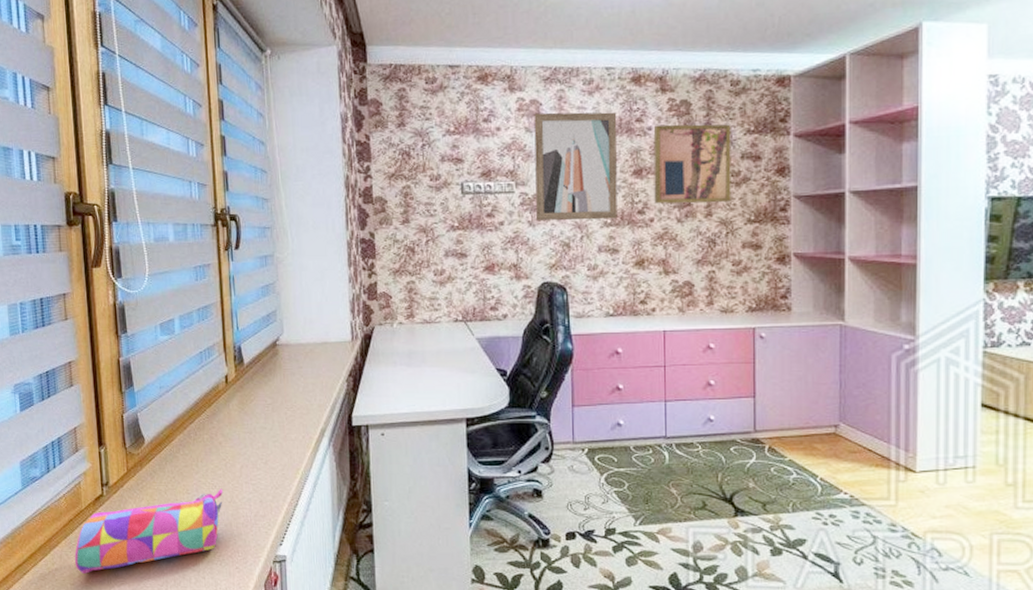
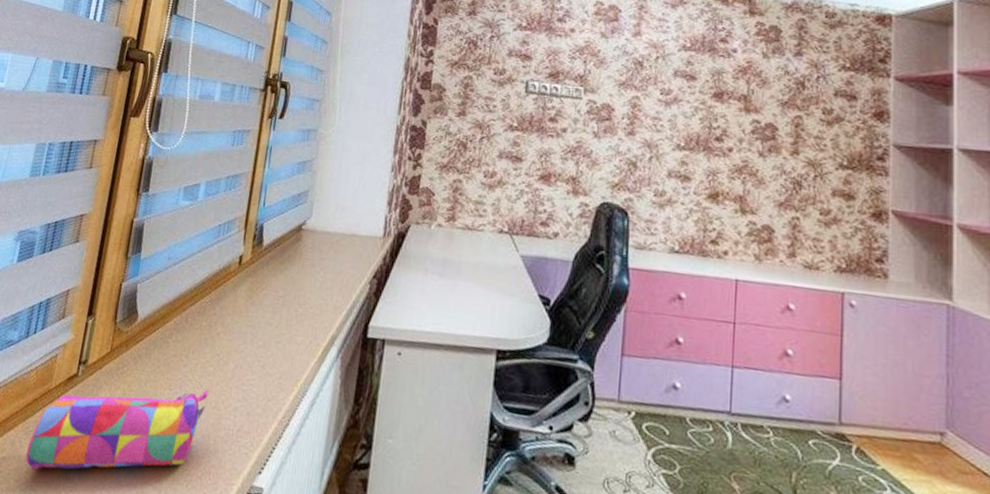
wall art: present [534,112,618,221] -> none [602,19,700,143]
wall art: present [653,124,732,204] -> none [734,48,824,142]

